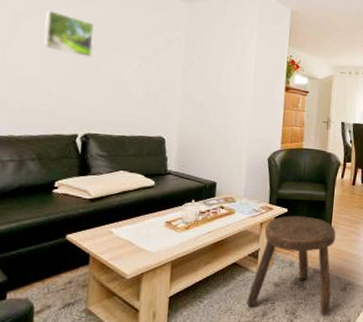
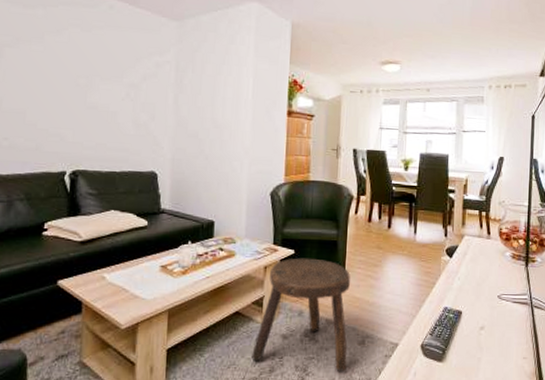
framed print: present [44,9,95,58] -> none [28,37,80,88]

